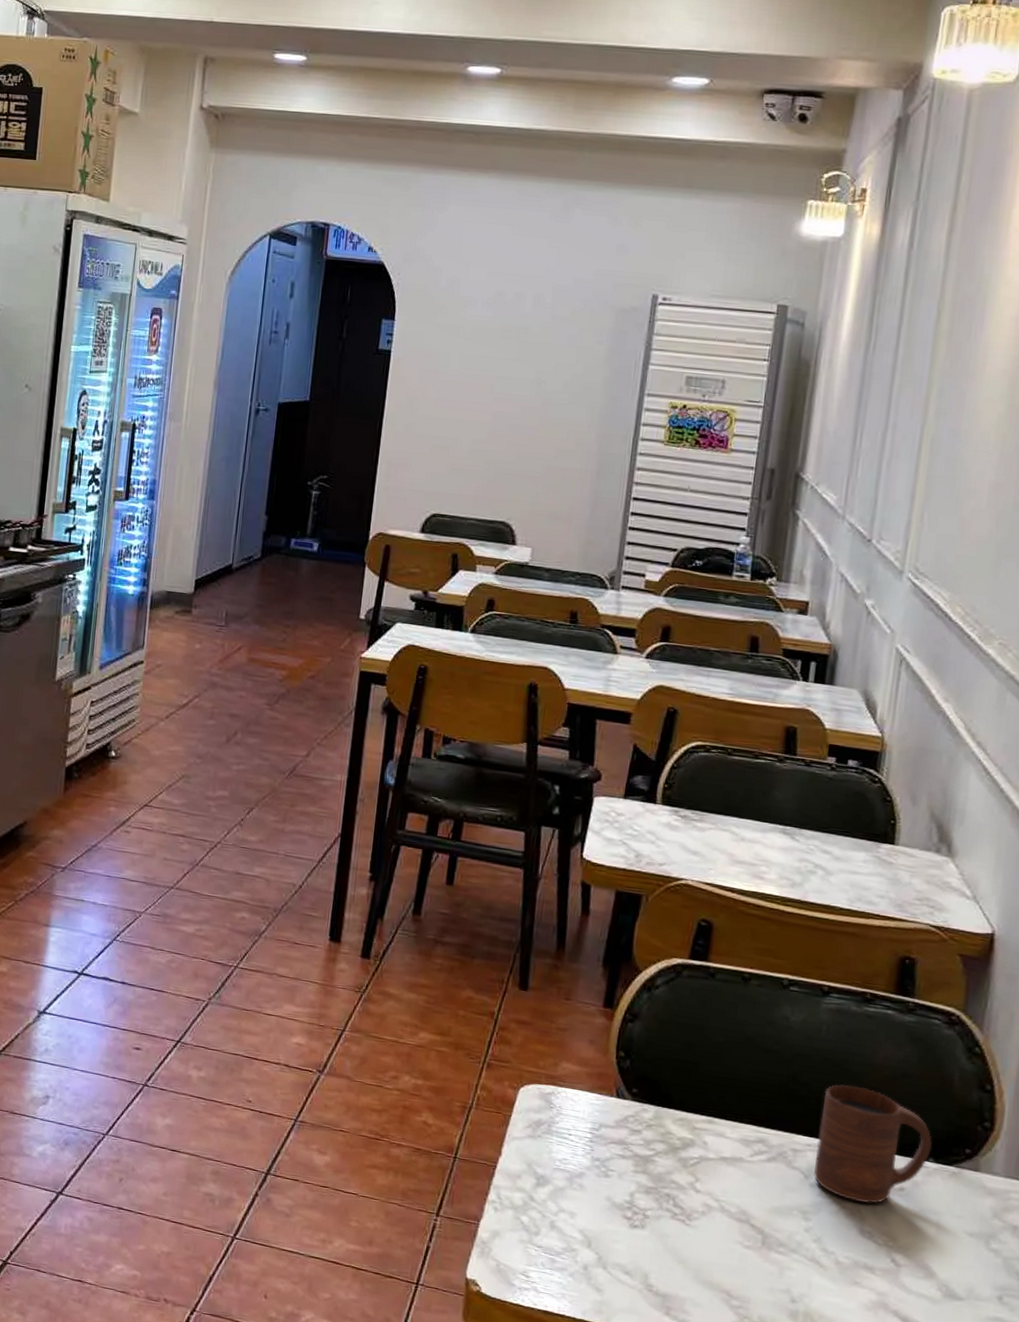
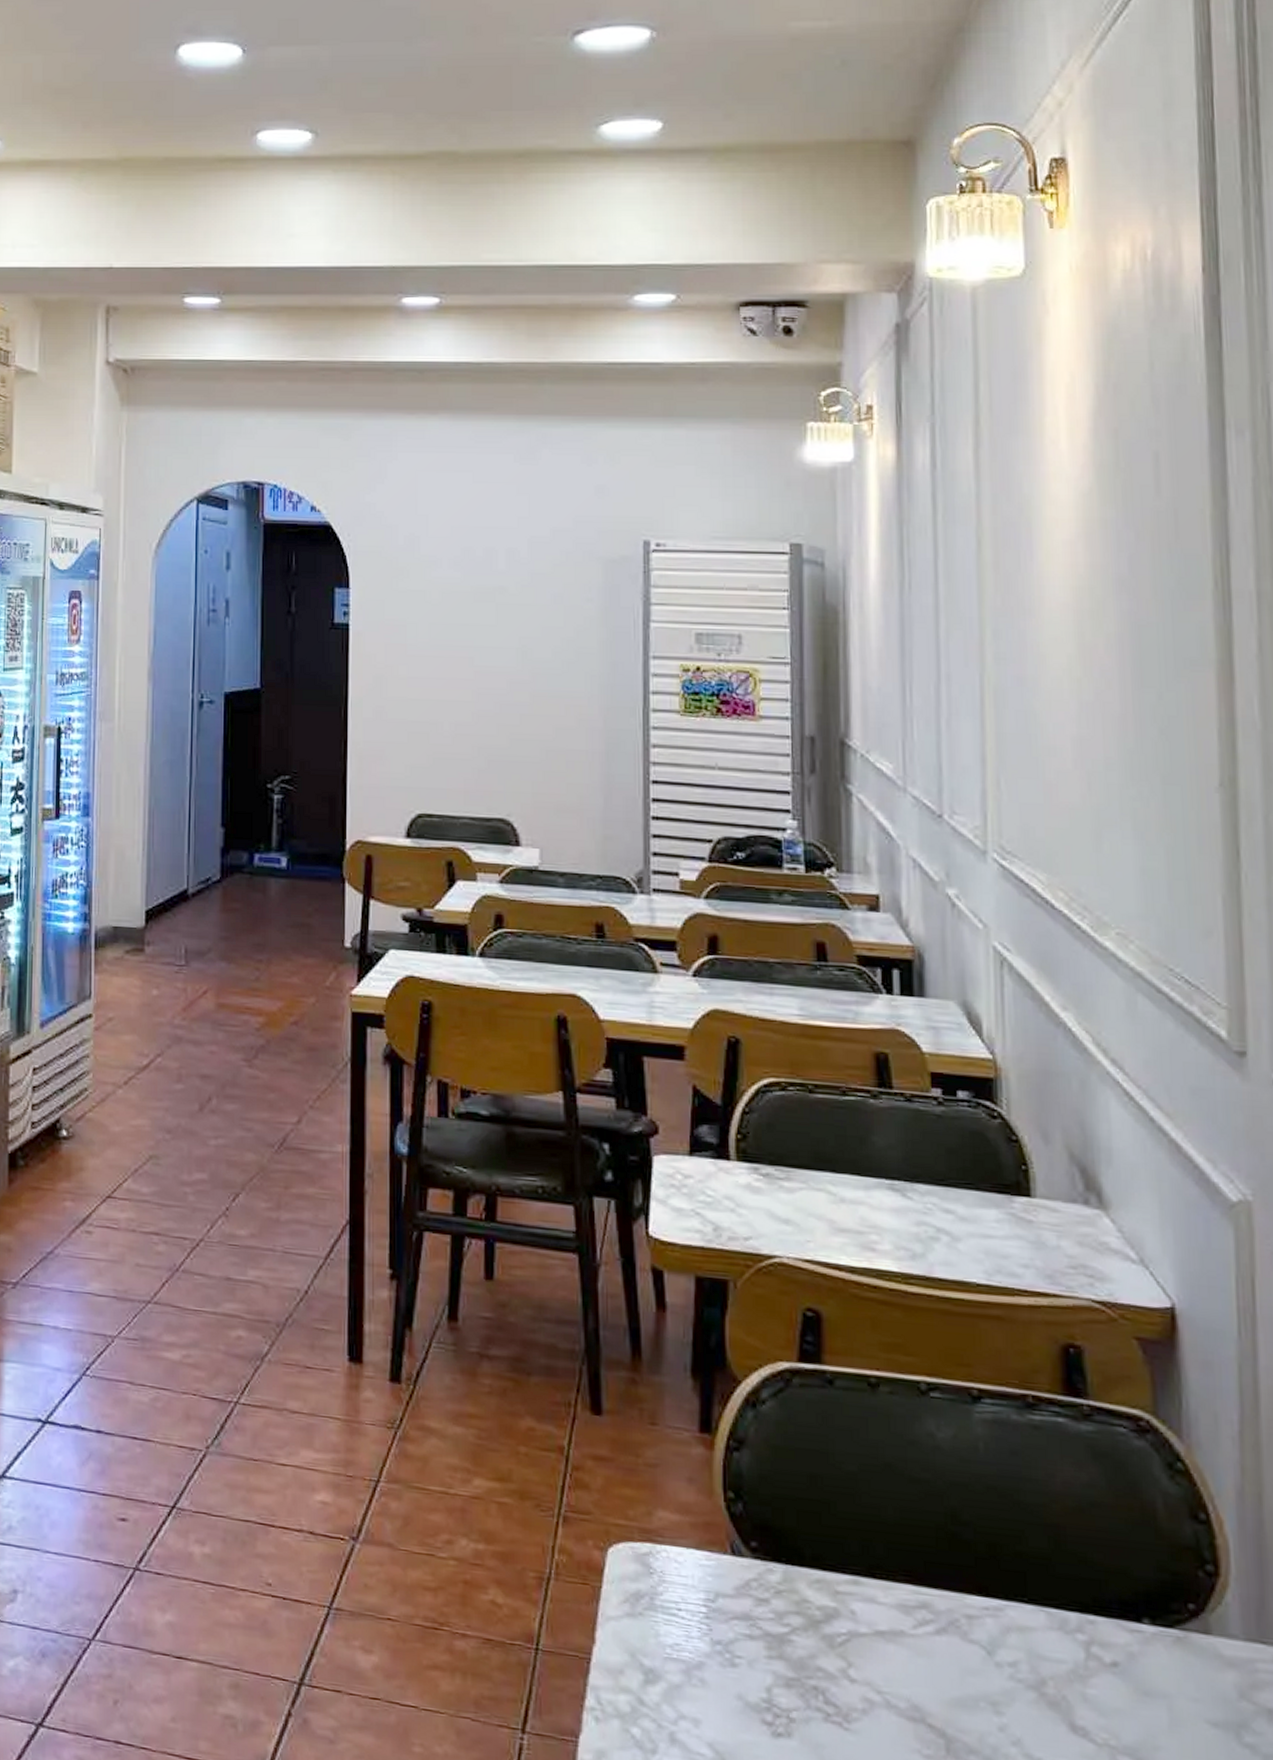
cup: present [813,1085,933,1204] -> none [995,1522,1145,1688]

